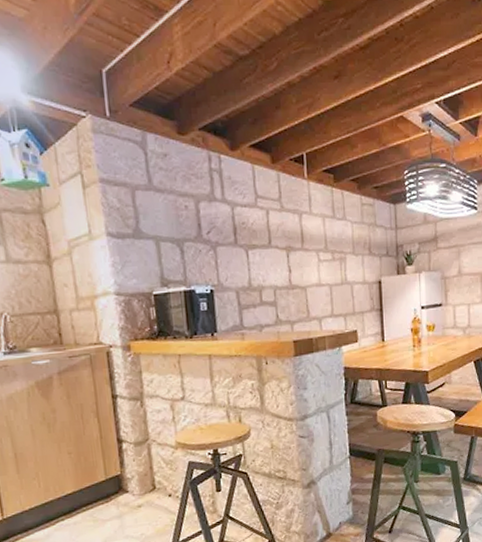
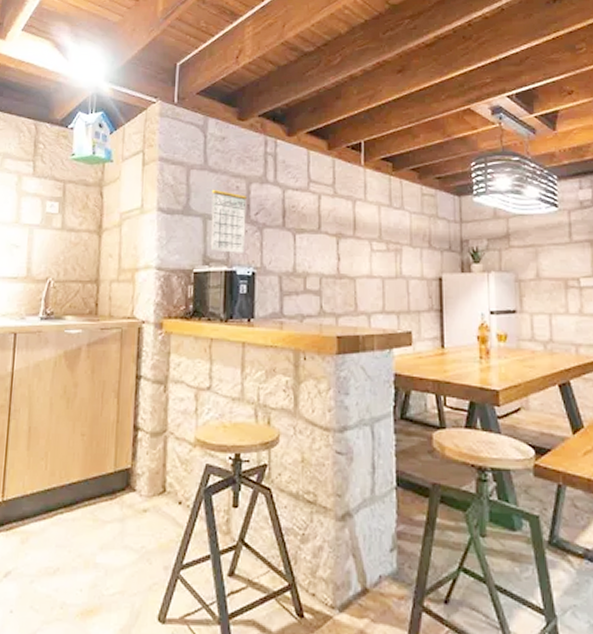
calendar: none [160,202,202,273] -> present [210,182,247,253]

